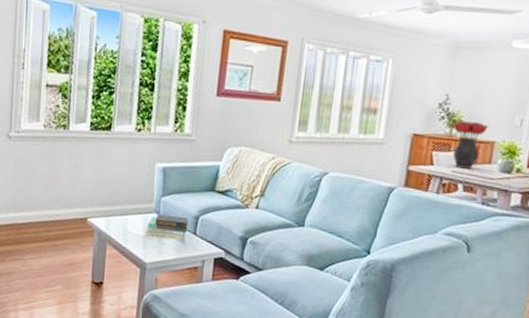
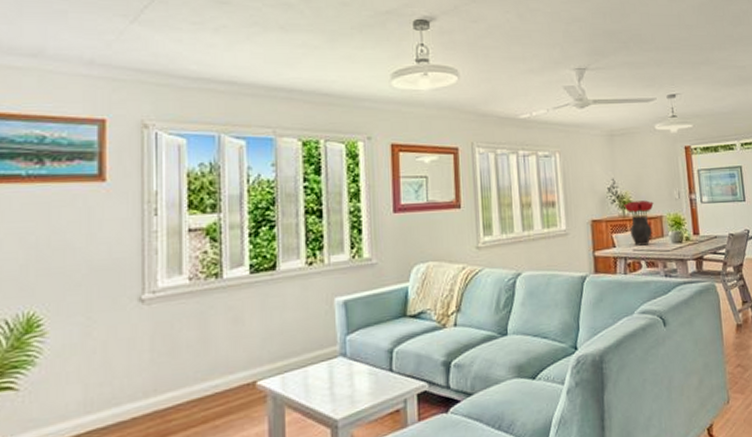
books: present [144,214,189,241] -> none [331,354,382,388]

